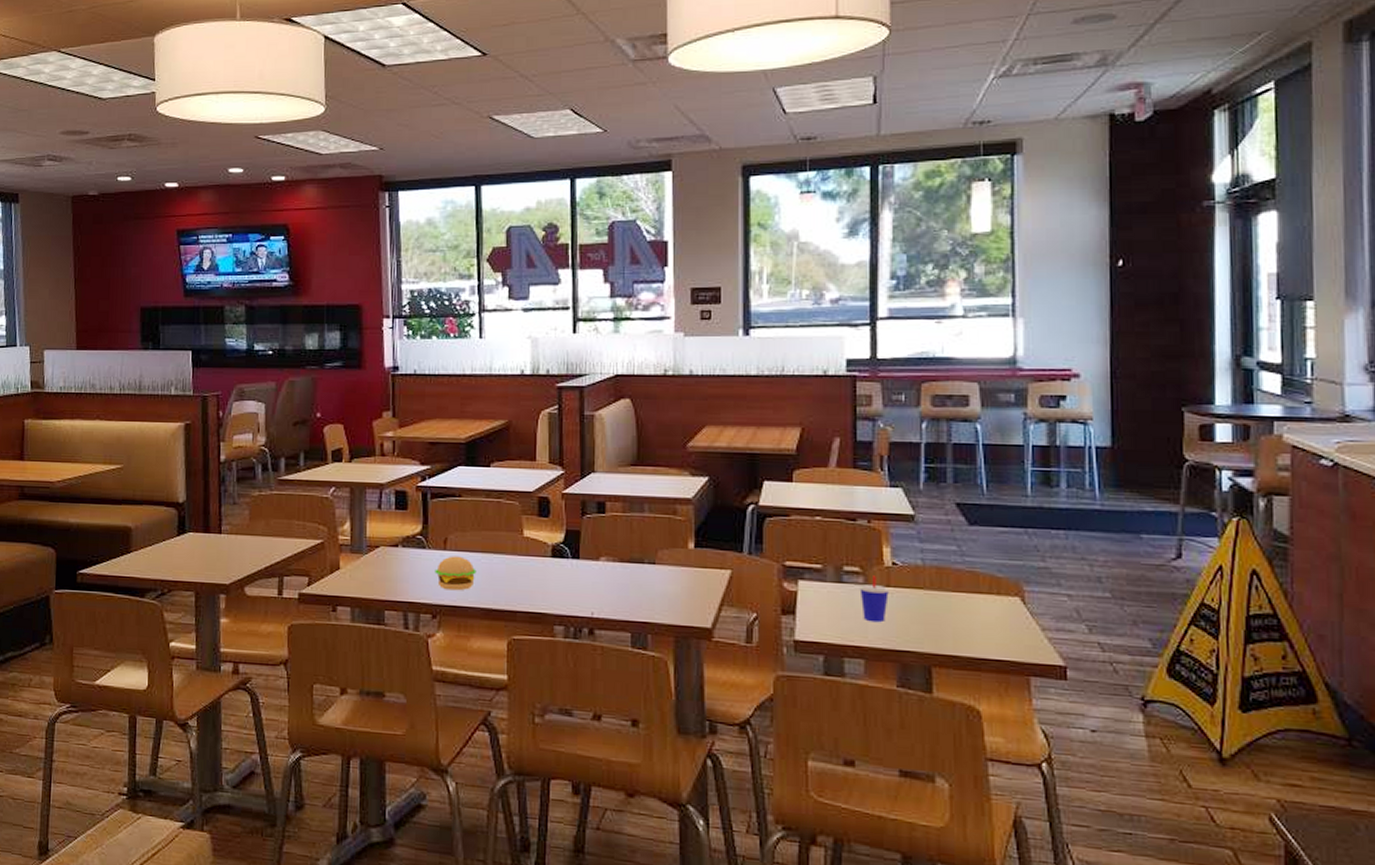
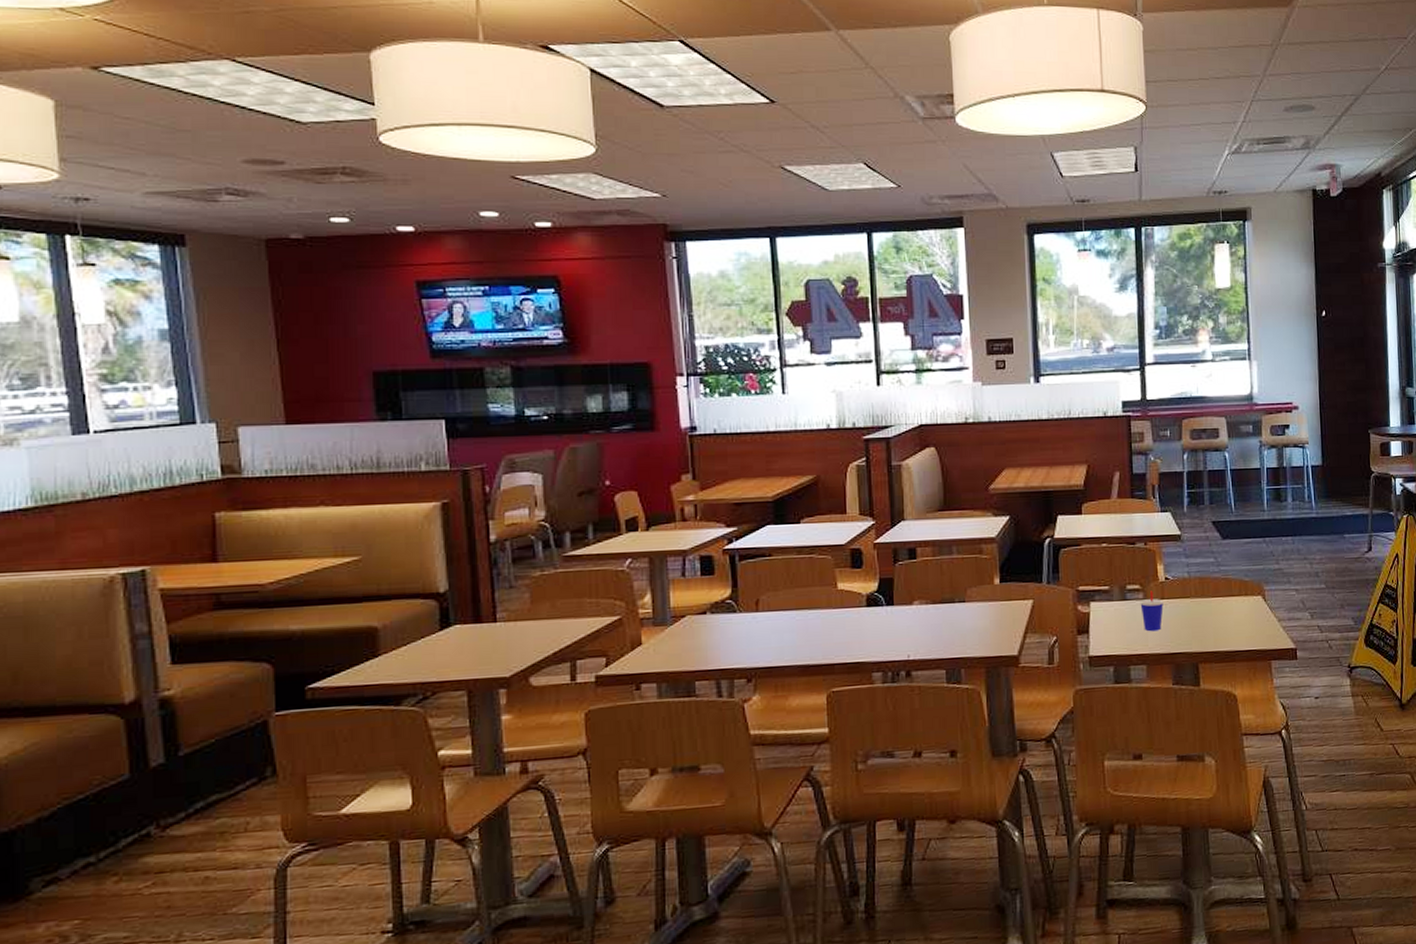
burger: present [435,556,477,591] -> none [747,616,791,652]

